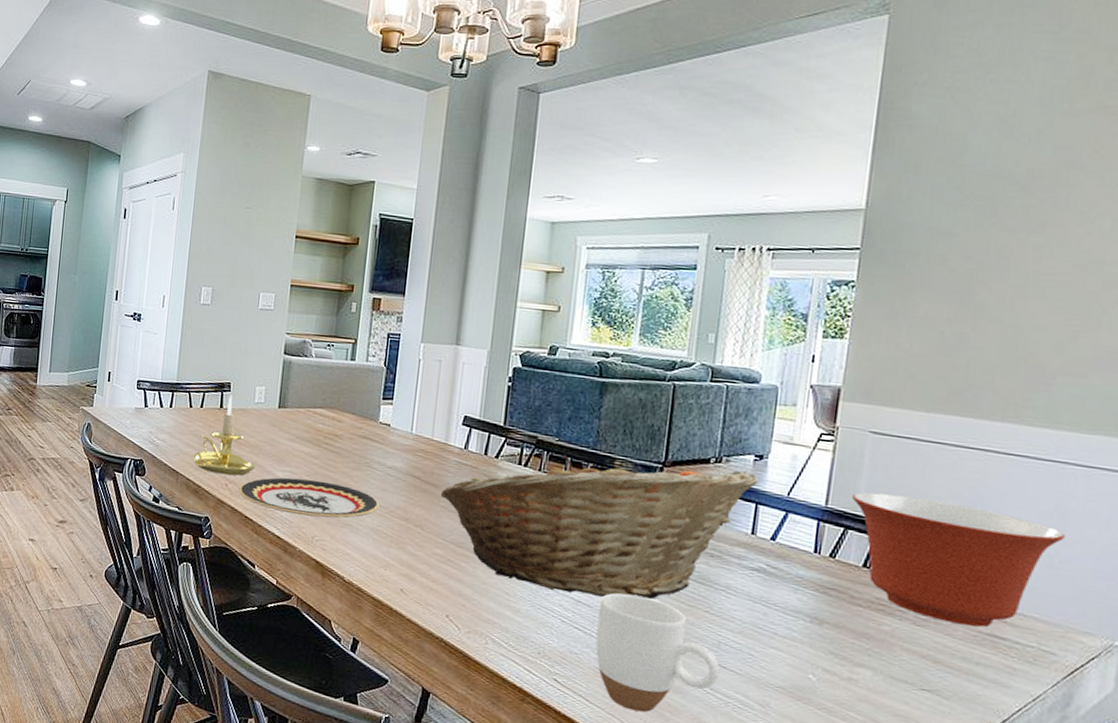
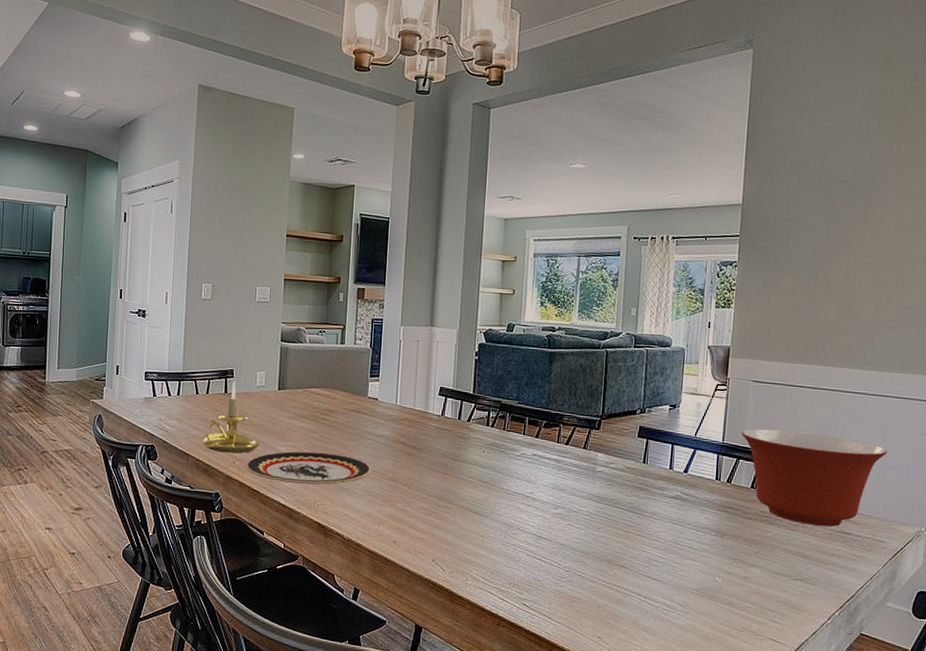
fruit basket: present [440,454,759,599] -> none [423,414,673,531]
mug: present [595,592,721,713] -> none [554,526,651,623]

